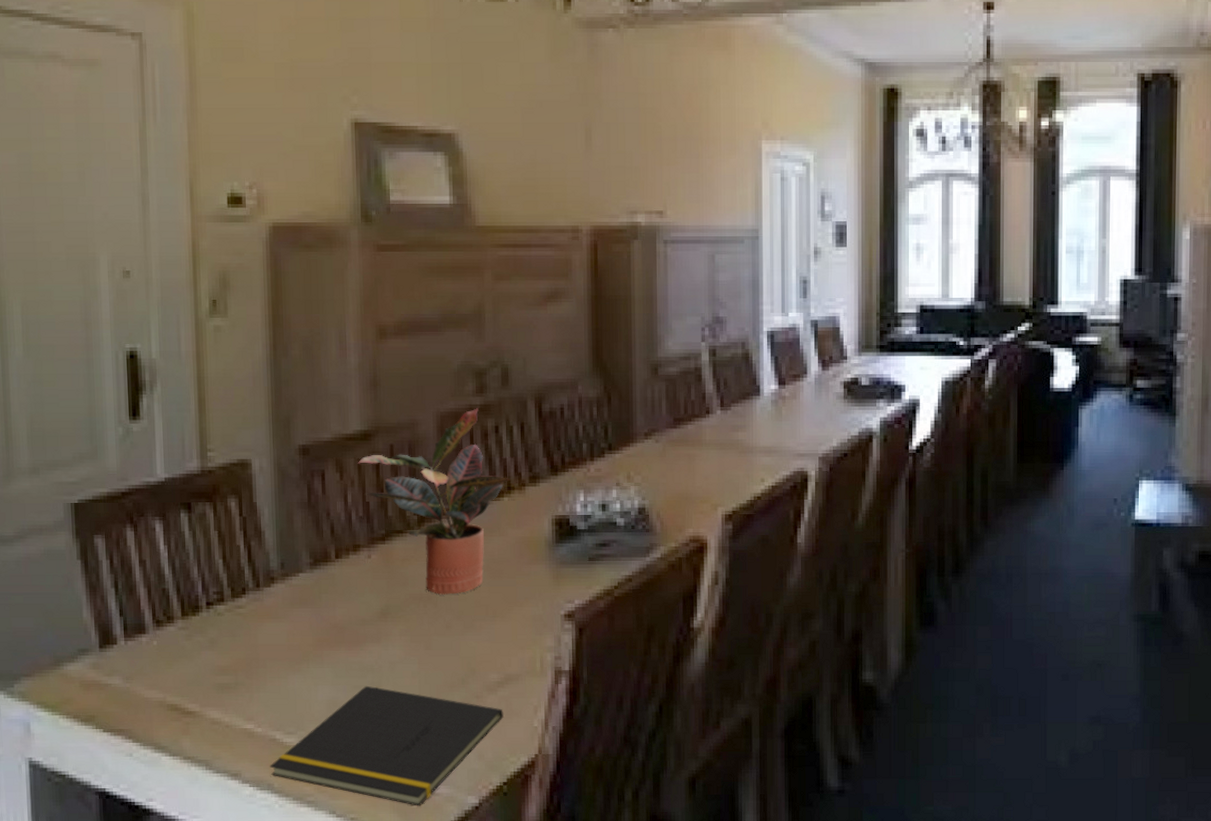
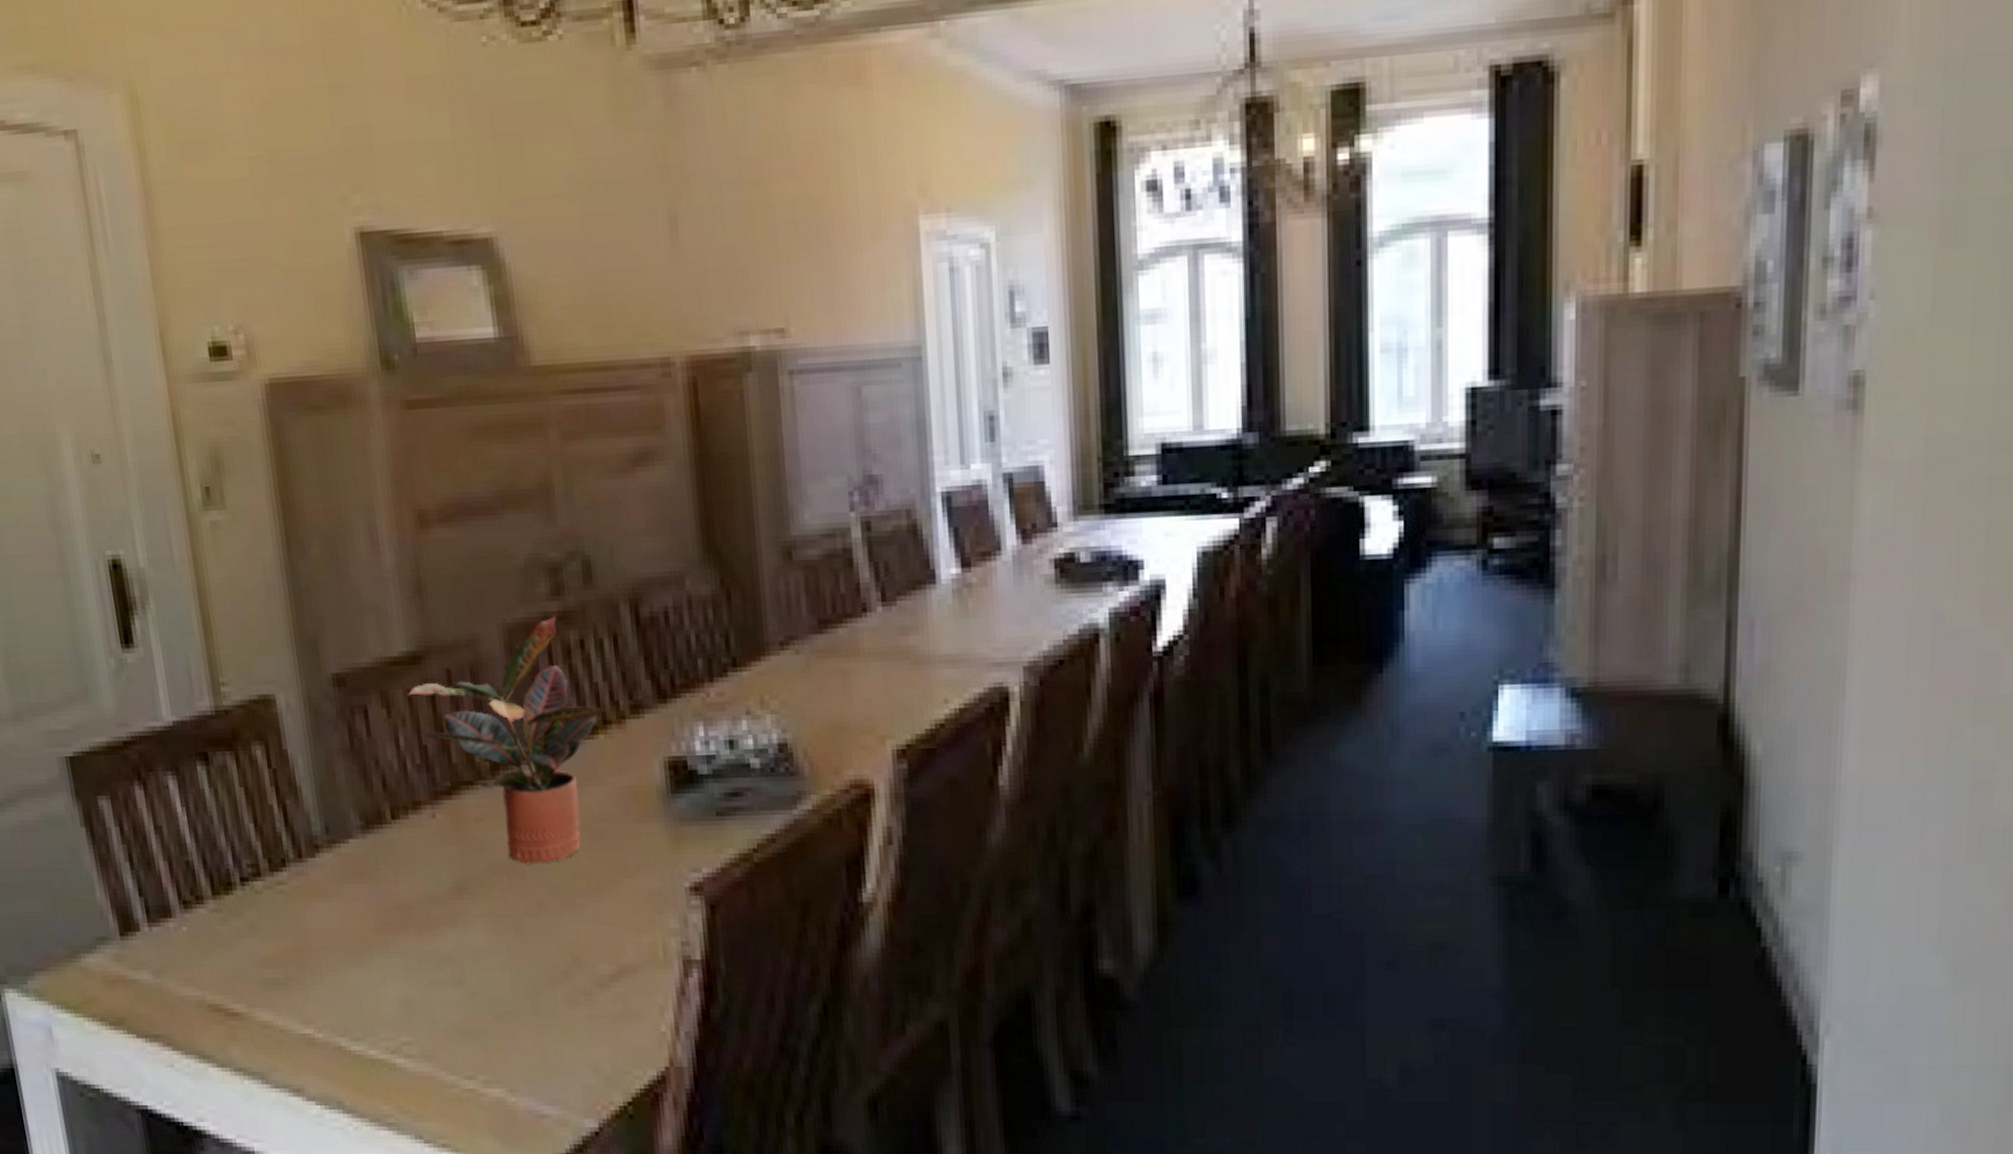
notepad: present [270,685,504,806] -> none [337,980,621,1131]

